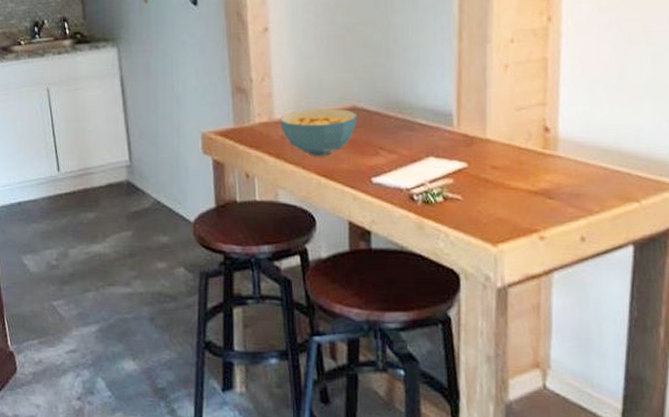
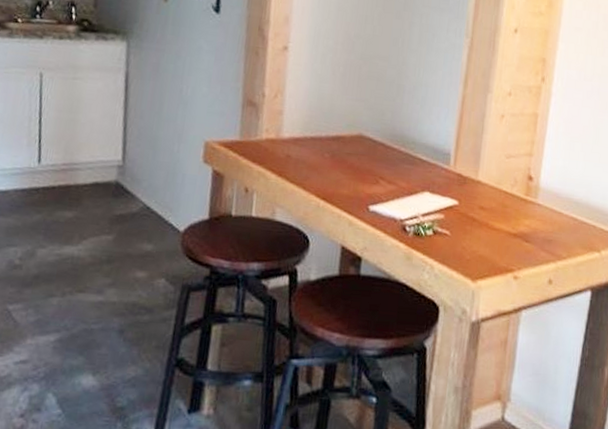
cereal bowl: present [279,108,357,156] -> none [286,131,363,179]

